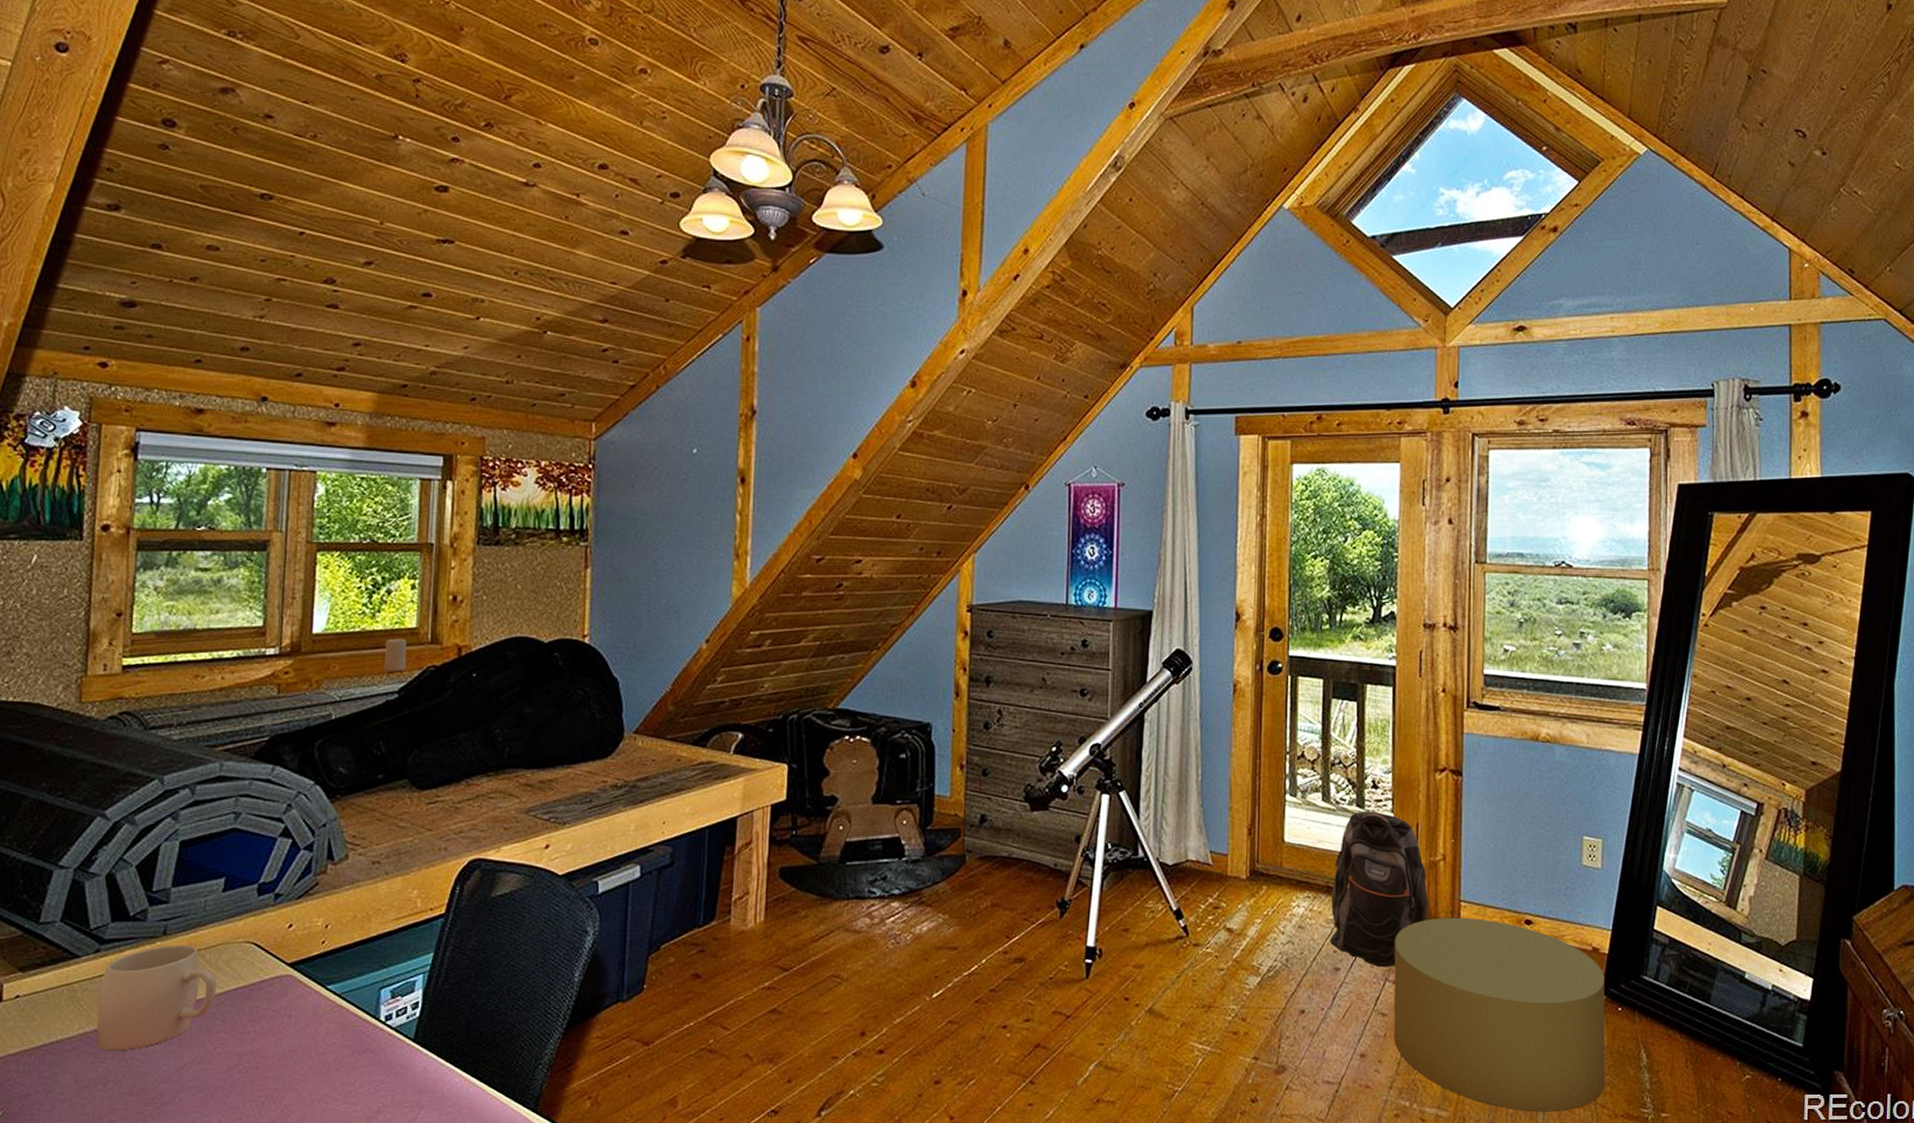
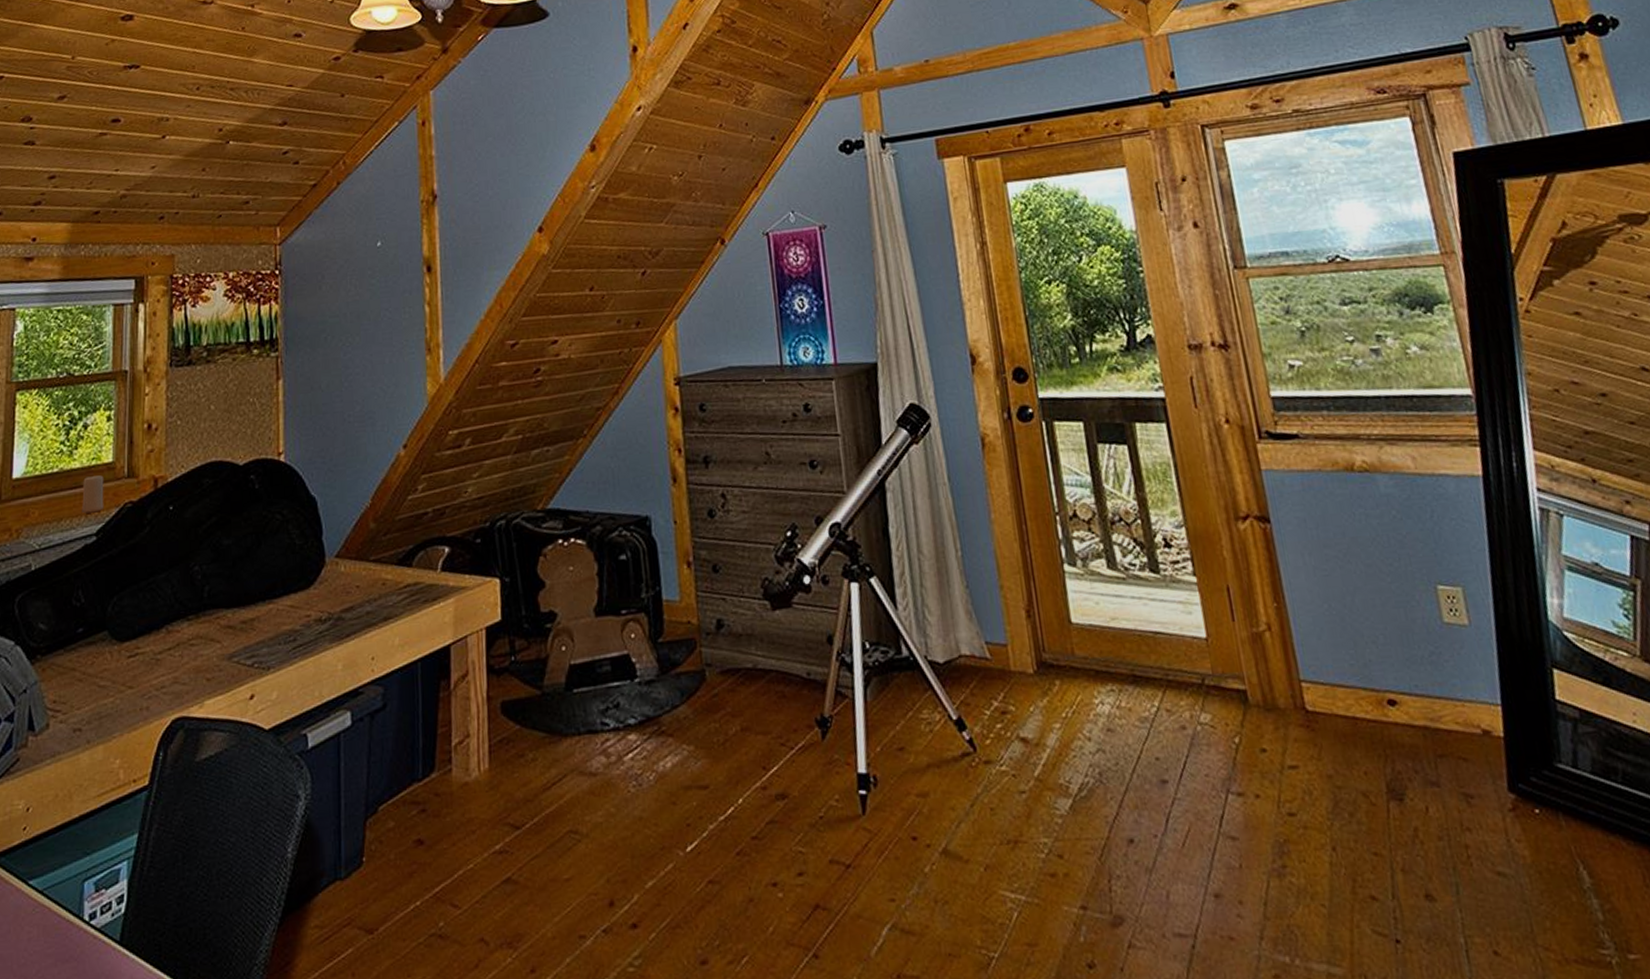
backpack: present [1329,812,1429,968] -> none [1136,576,1265,776]
pouf: present [1394,917,1605,1112] -> none [1228,702,1542,963]

